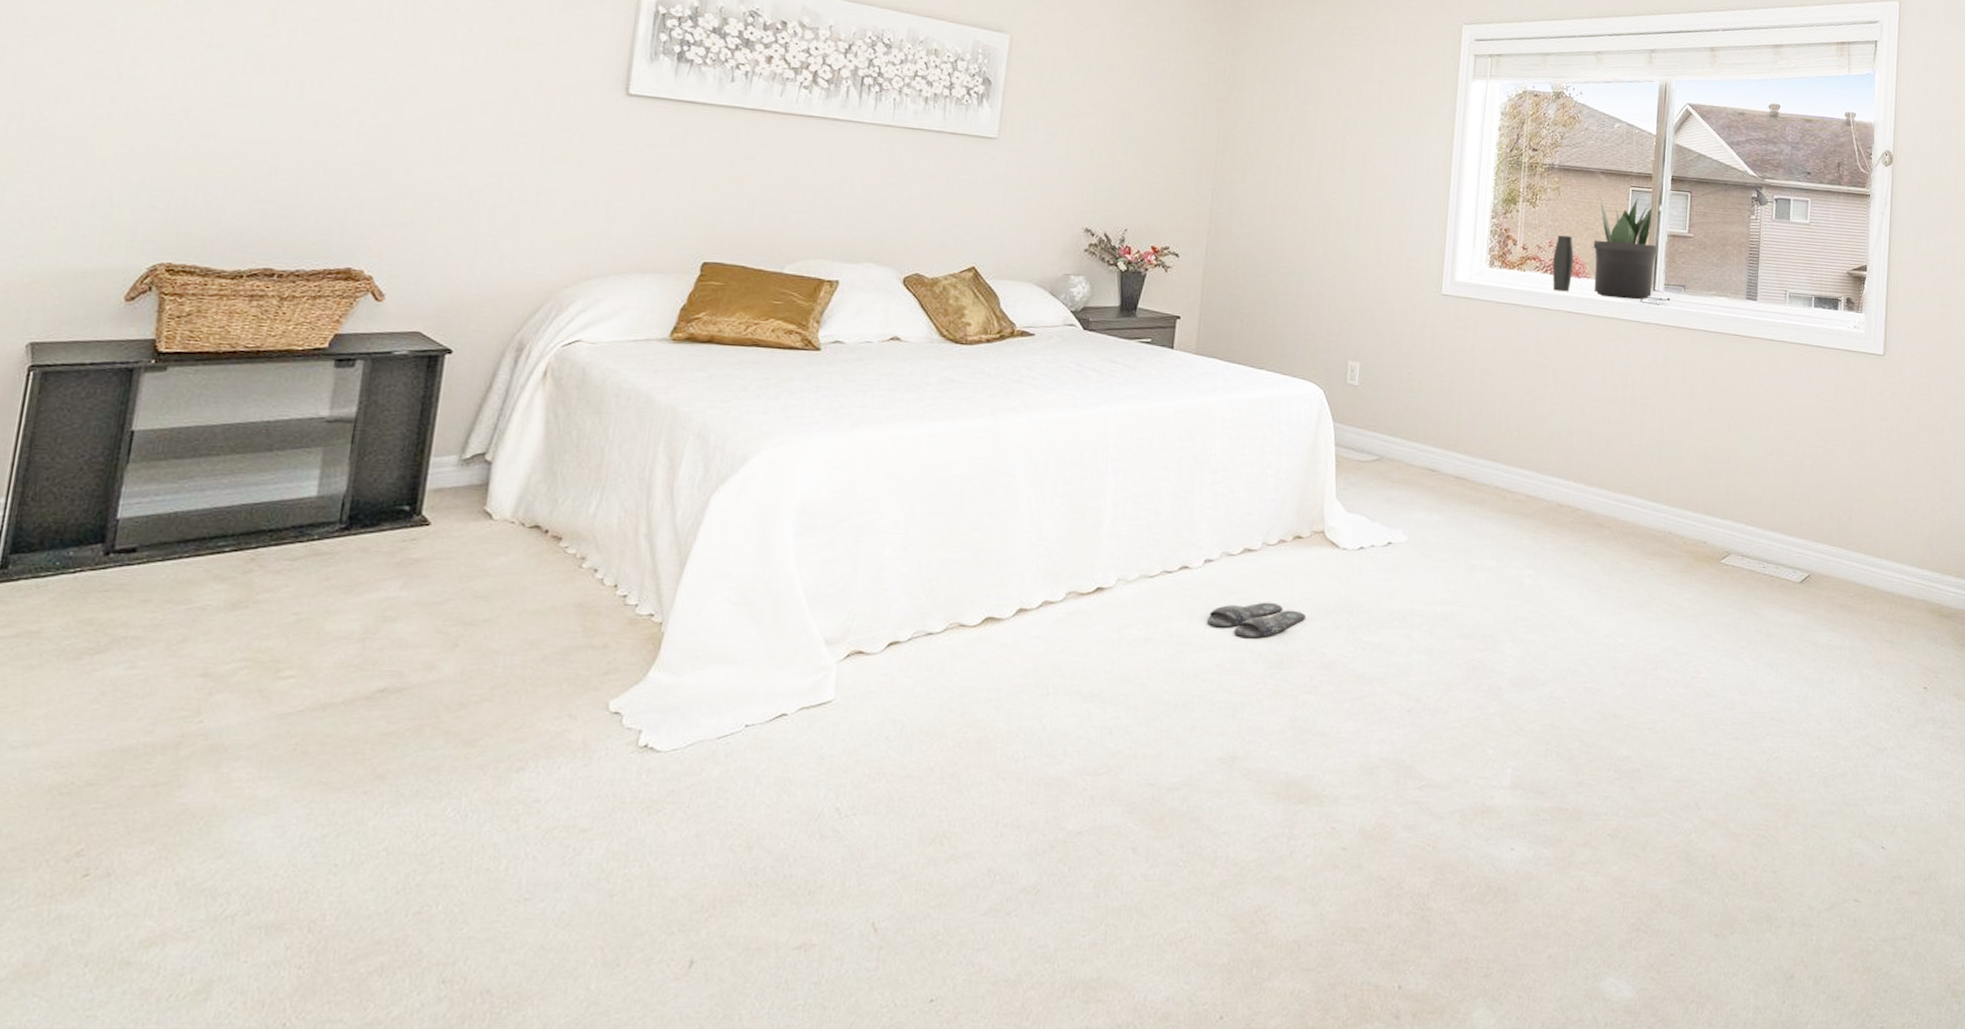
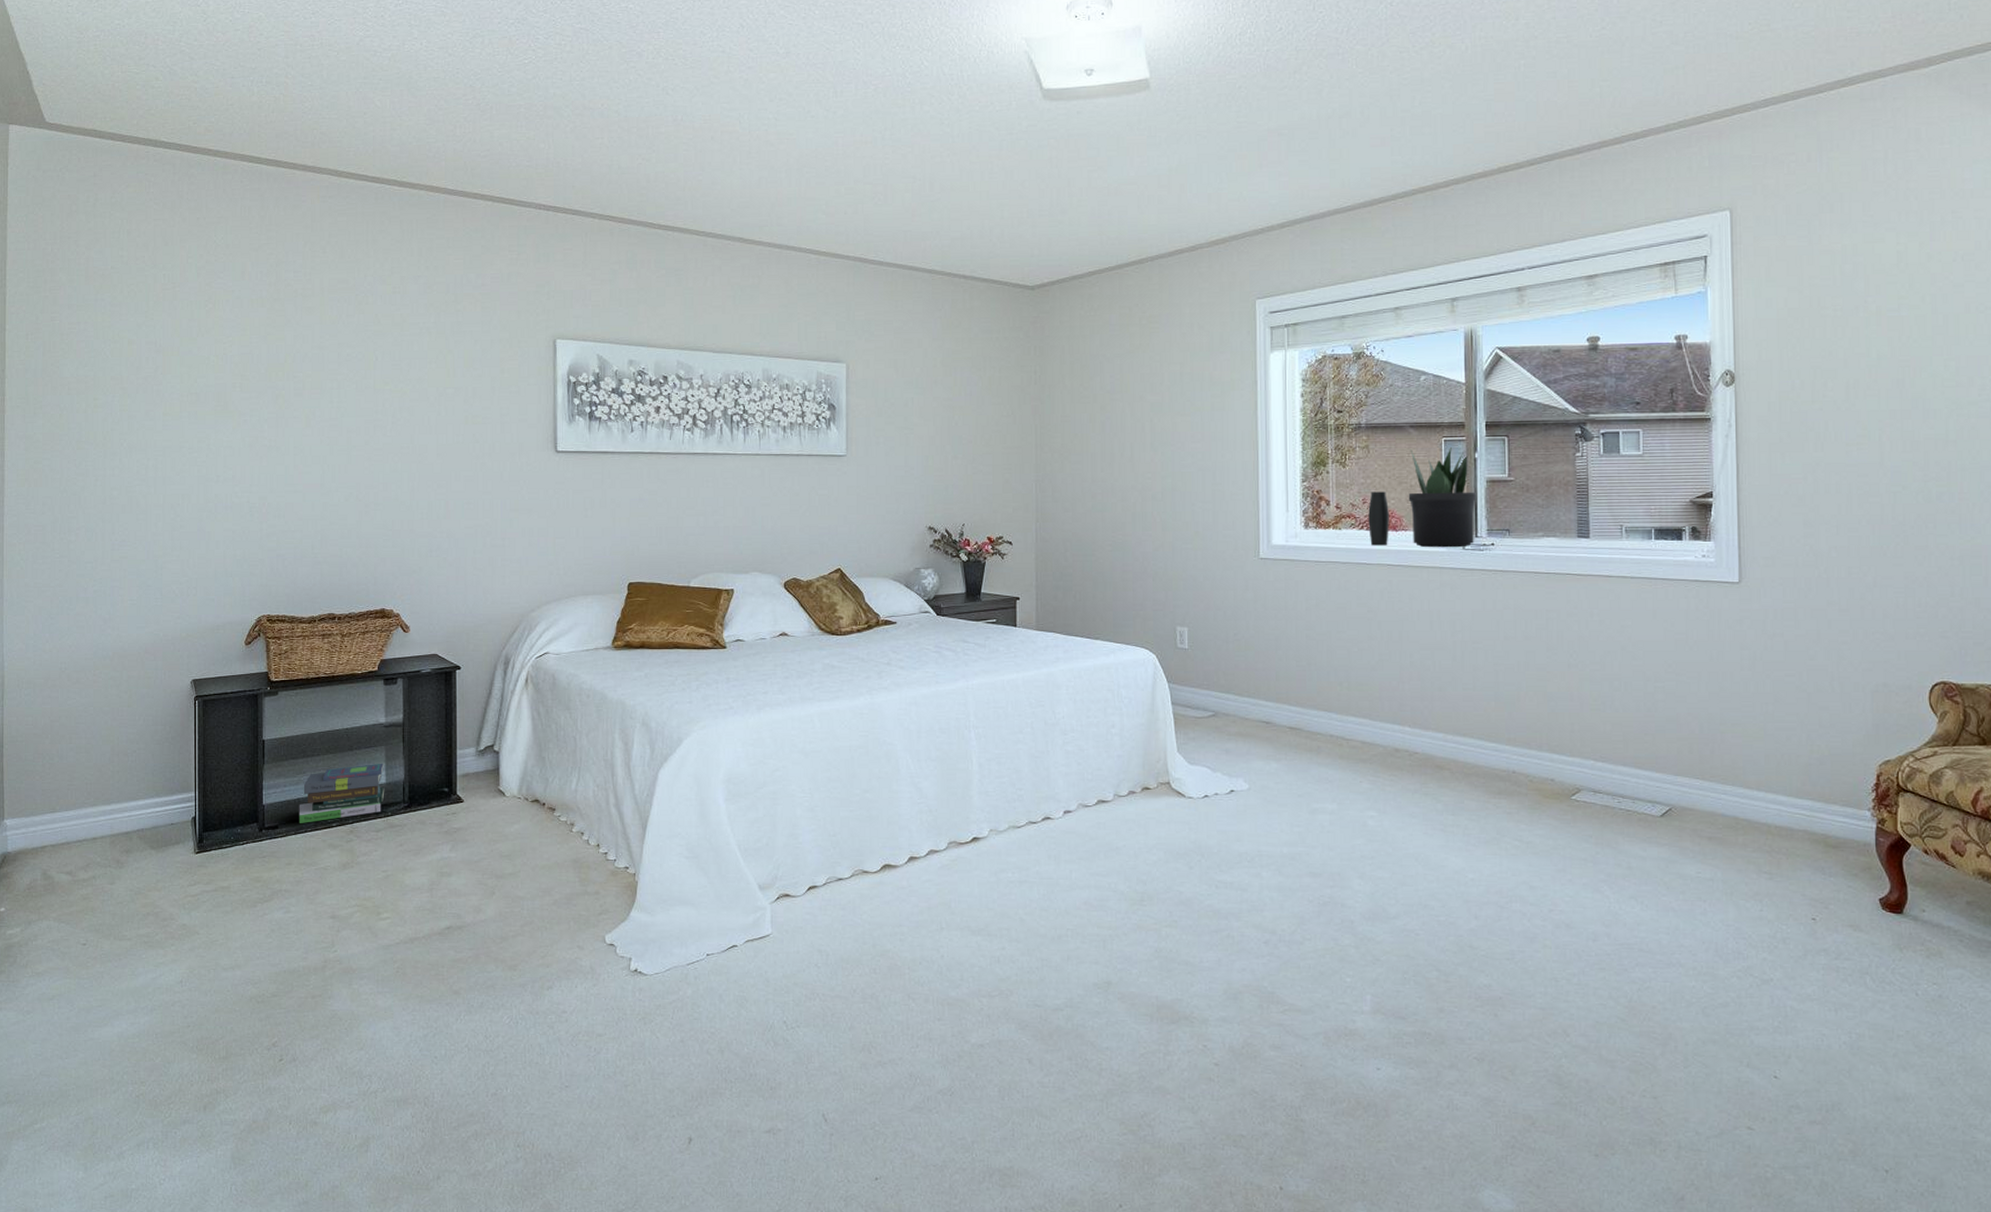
books: none [171,469,318,548] -> present [299,763,385,824]
slippers: present [1207,602,1305,639] -> none [1072,847,1160,879]

